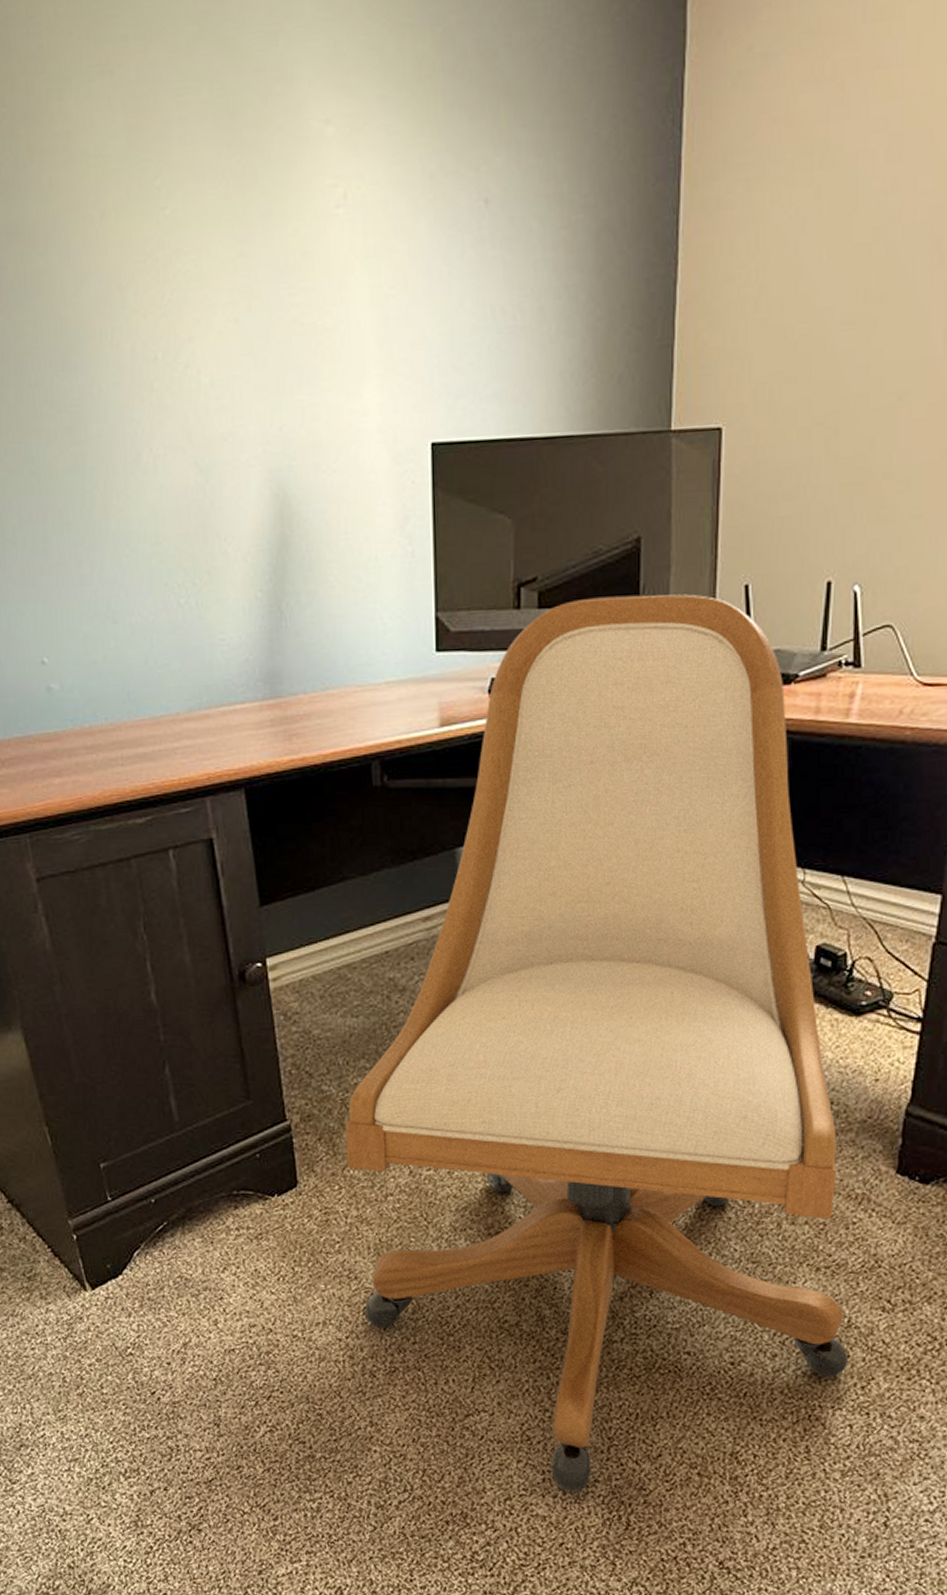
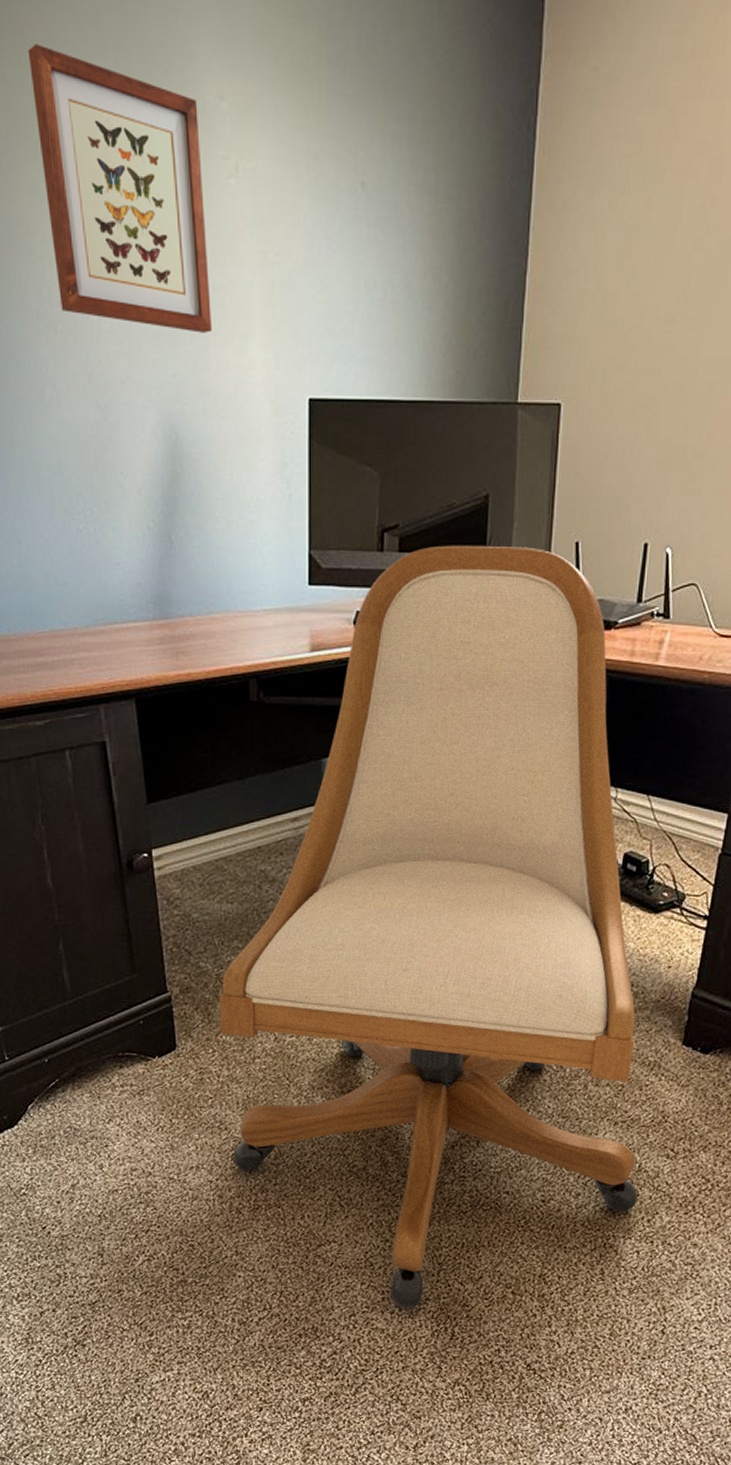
wall art: none [117,84,322,380] -> present [27,44,213,333]

